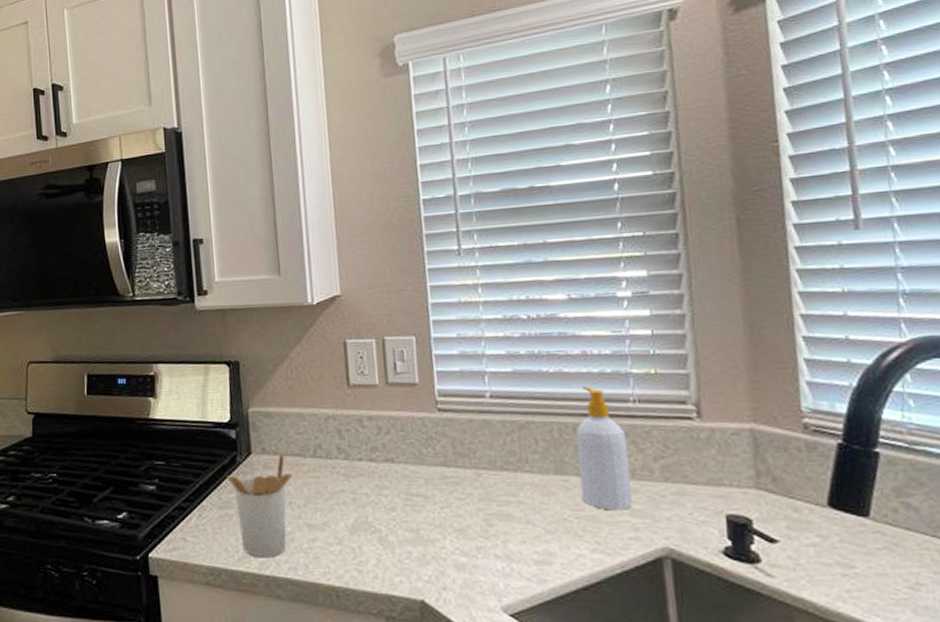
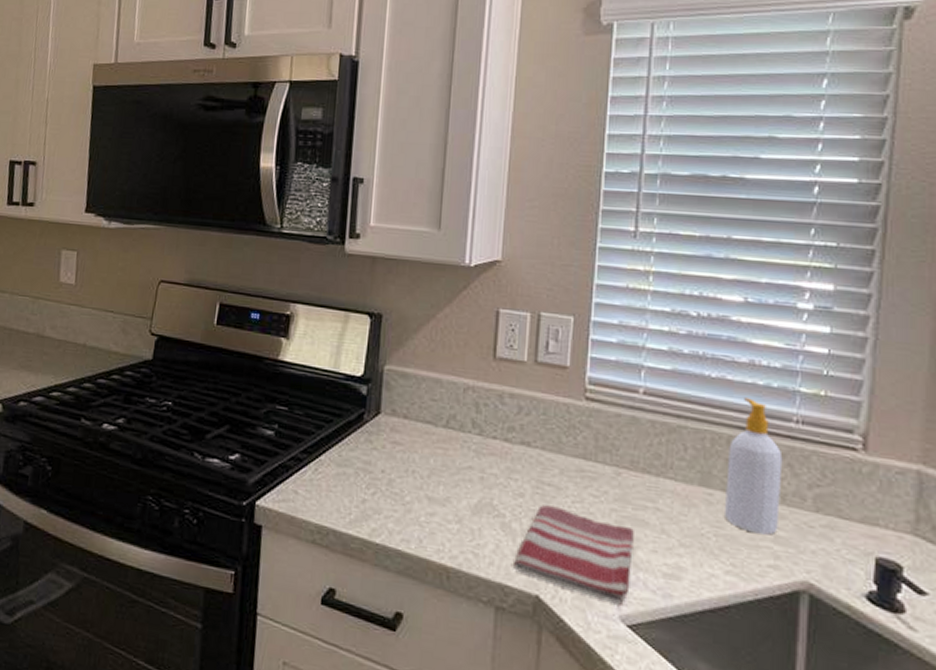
utensil holder: present [226,452,292,558] -> none [350,417,420,526]
dish towel: none [396,513,506,597] -> present [514,504,634,605]

